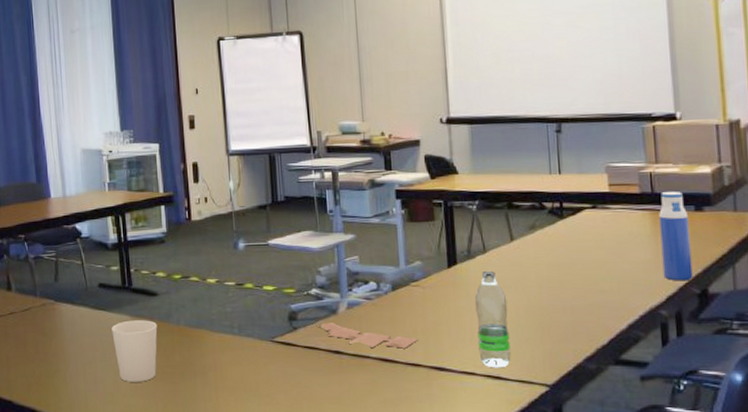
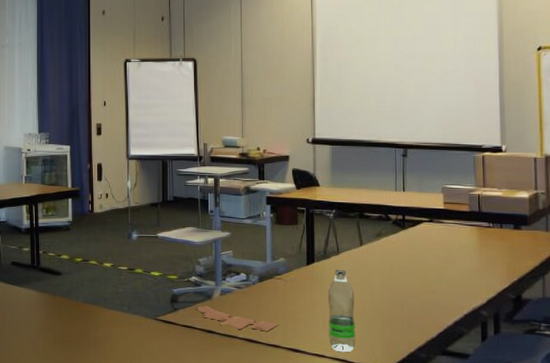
dixie cup: present [112,320,158,382] -> none [20,295,59,348]
water bottle: present [659,192,693,281] -> none [484,212,510,287]

